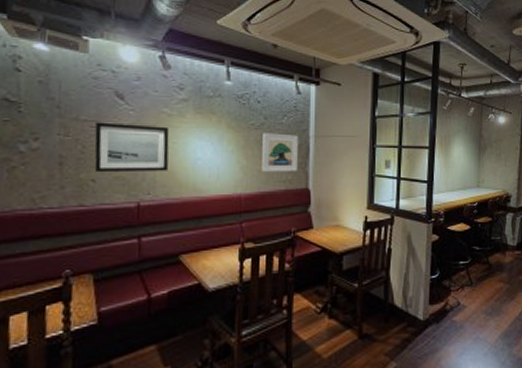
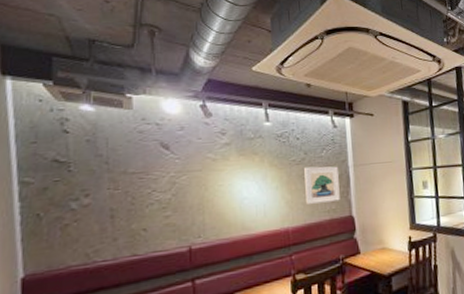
wall art: present [94,122,170,173] -> none [143,170,217,222]

